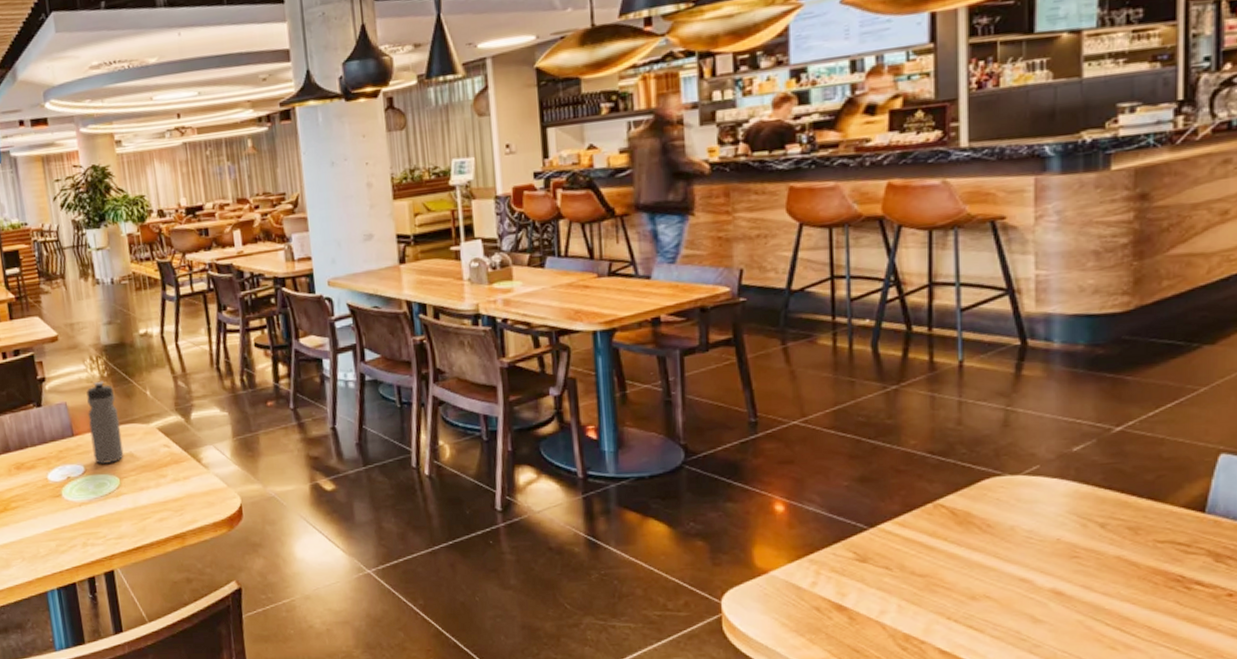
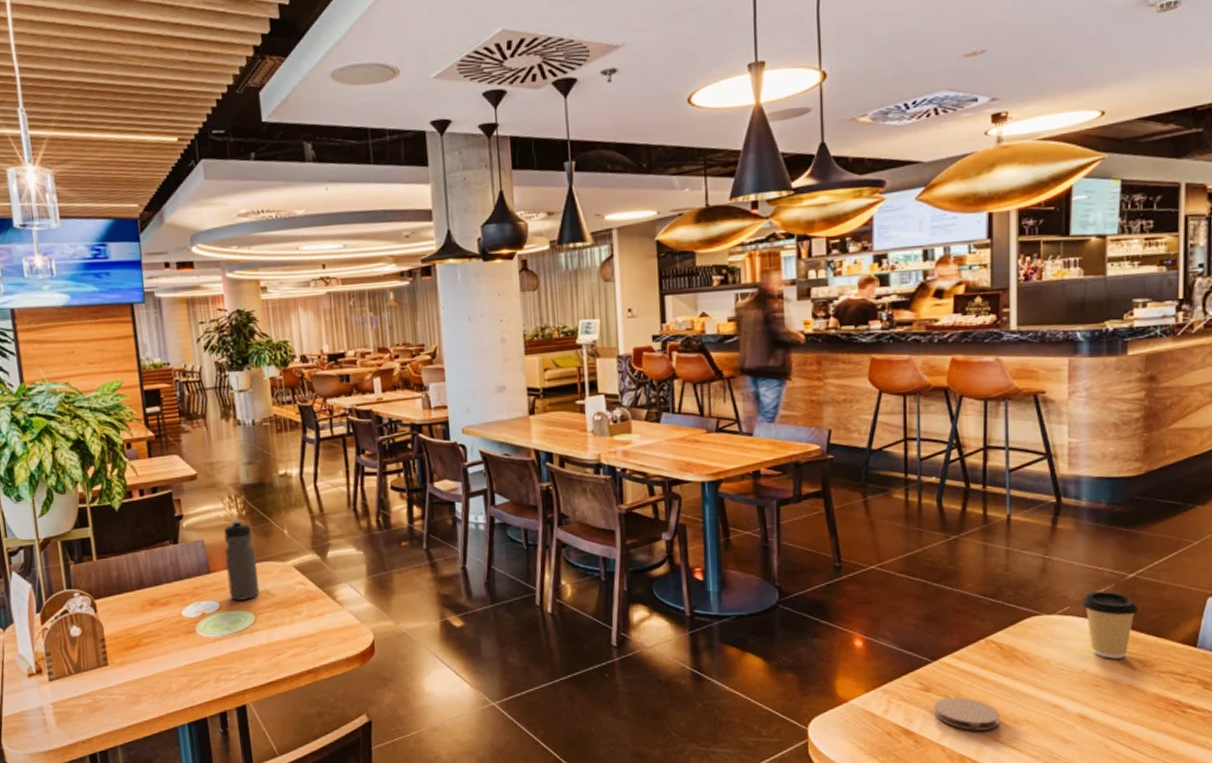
coaster: none [871,568,954,607] -> present [933,696,1001,731]
coffee cup: none [1054,447,1129,526] -> present [1081,591,1139,659]

